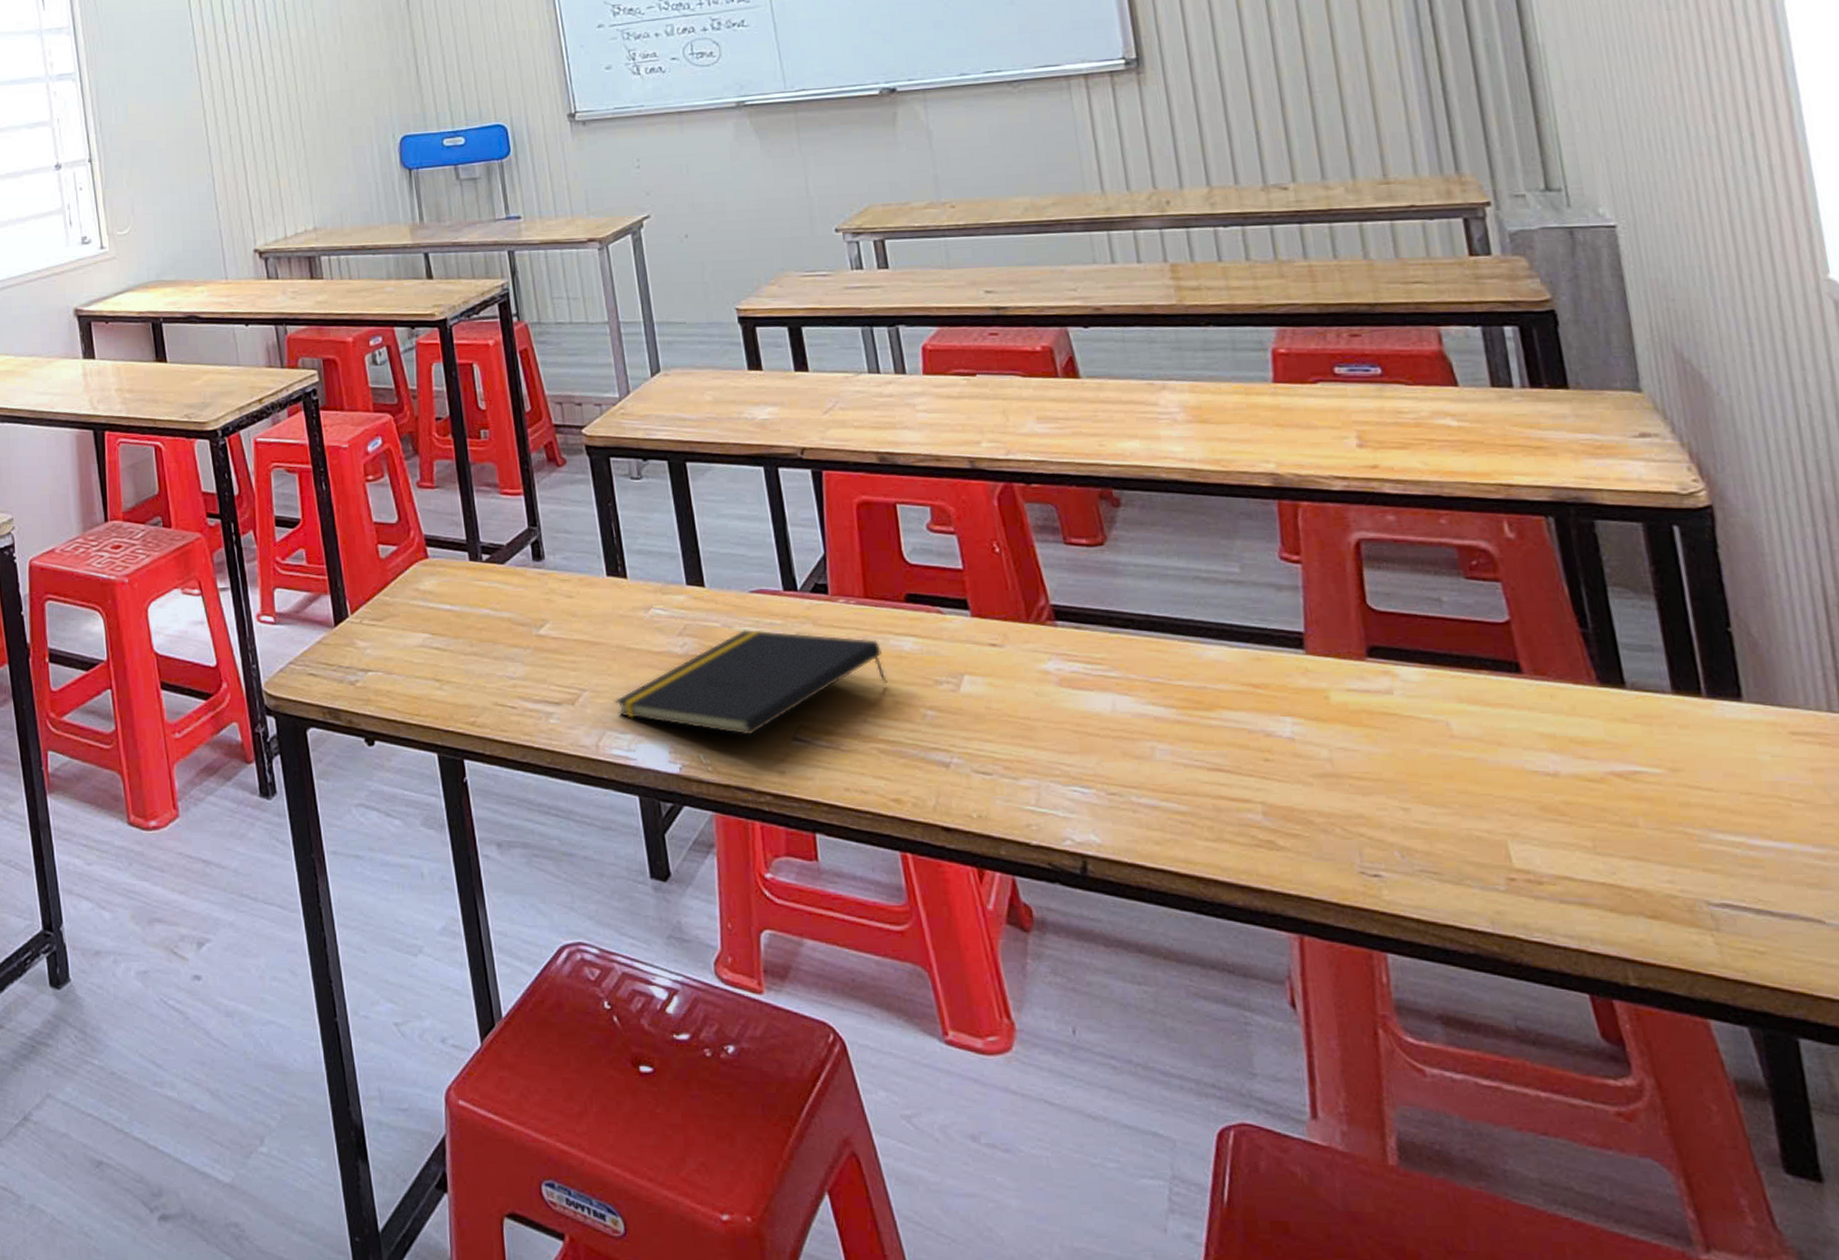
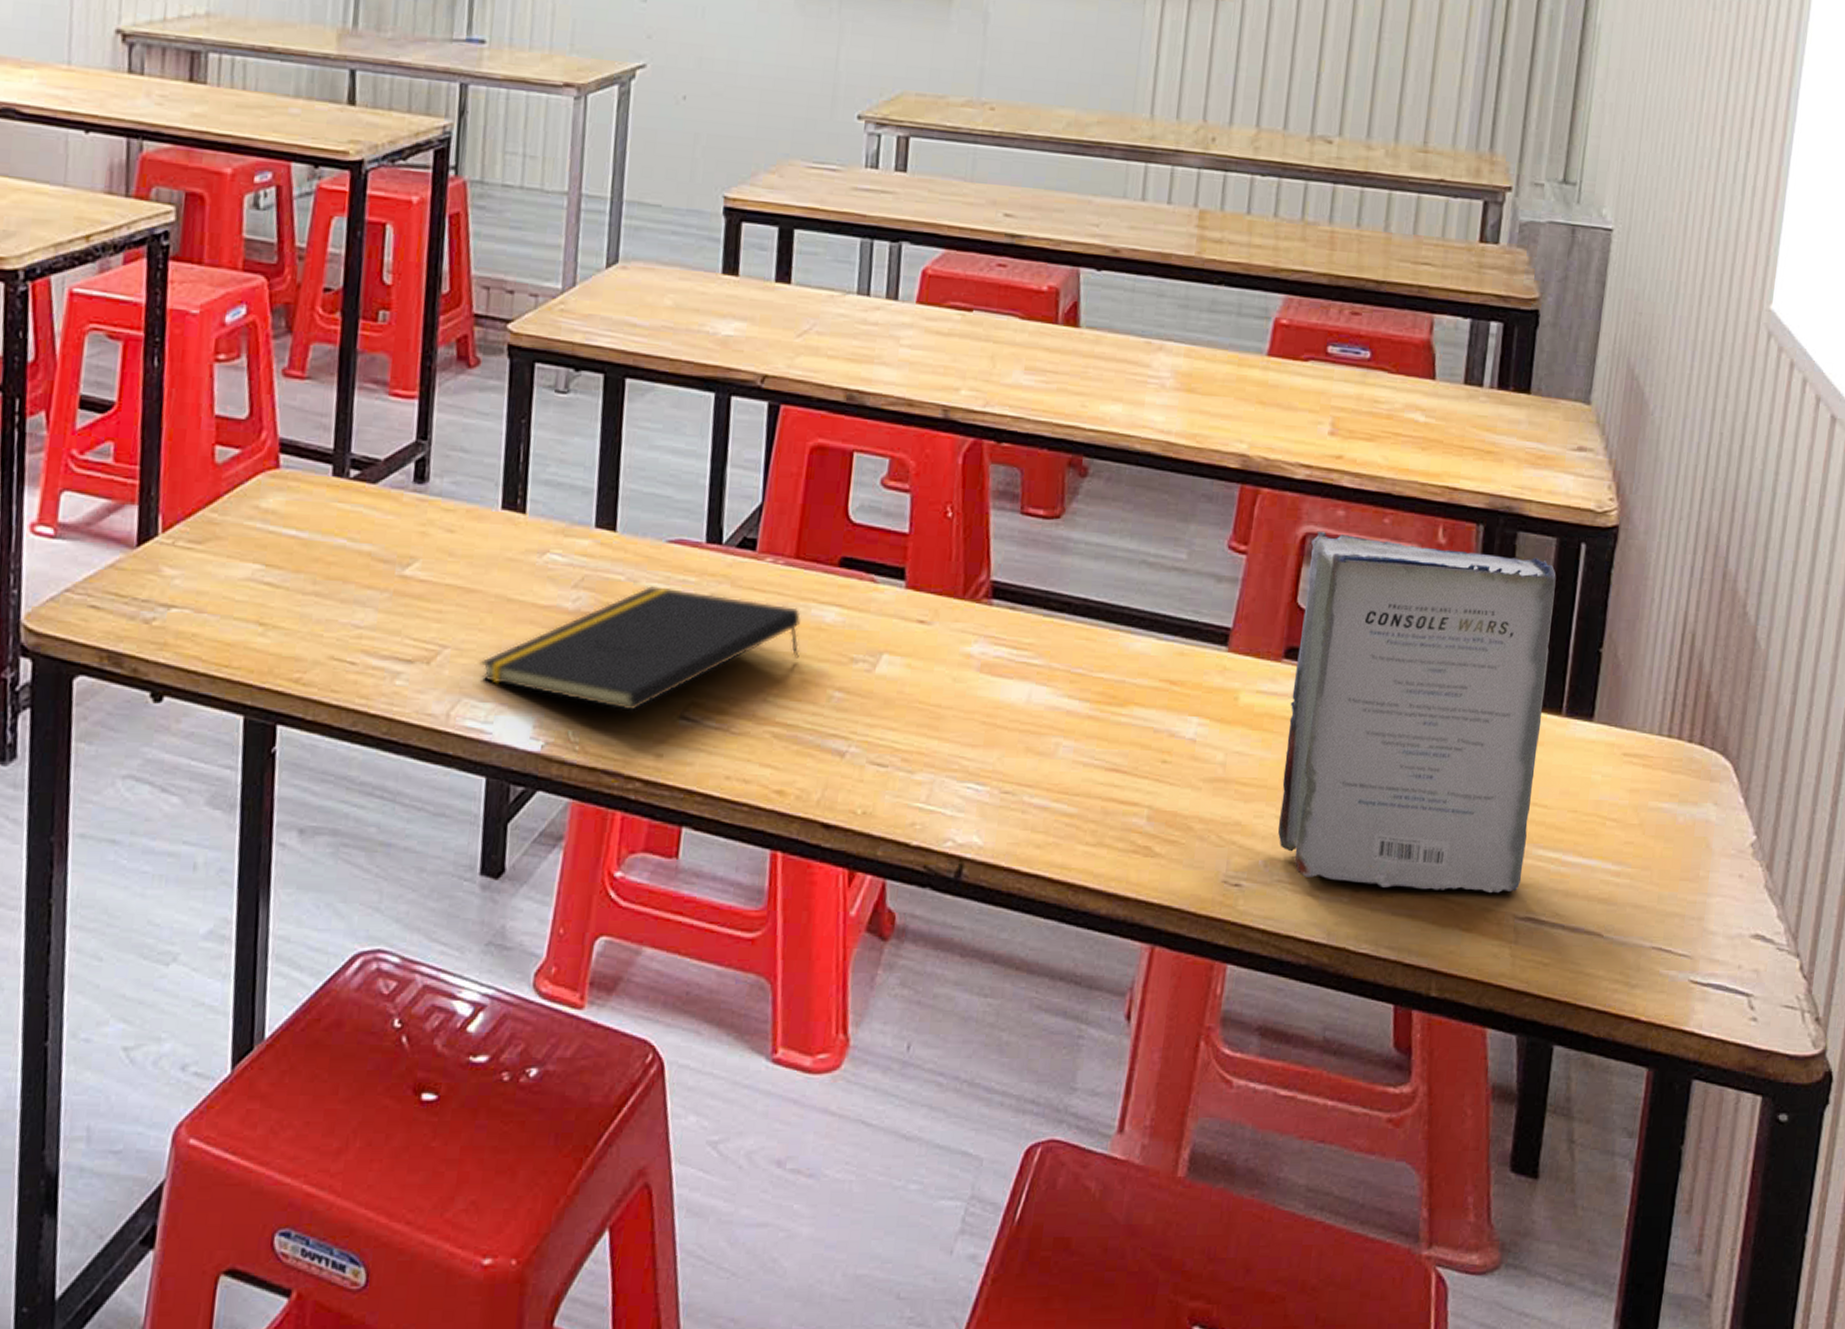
book: none [1367,536,1705,879] -> present [1278,530,1556,893]

